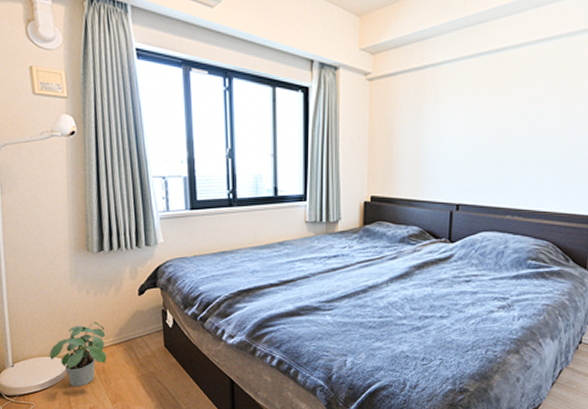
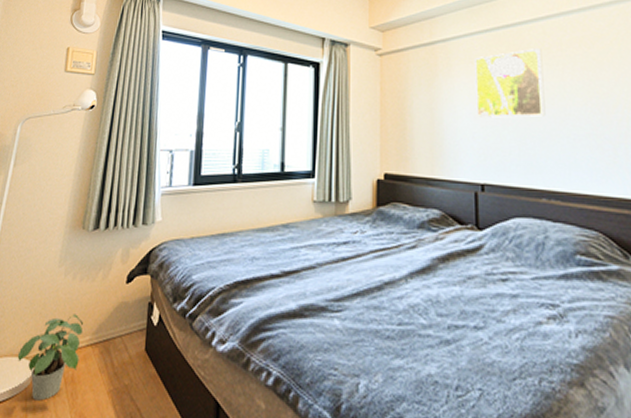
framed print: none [458,75,526,144] -> present [475,49,546,118]

